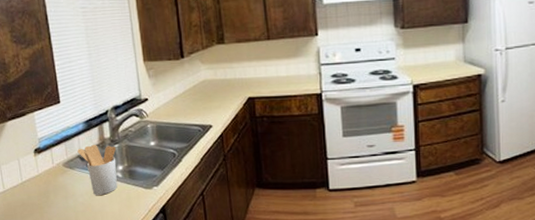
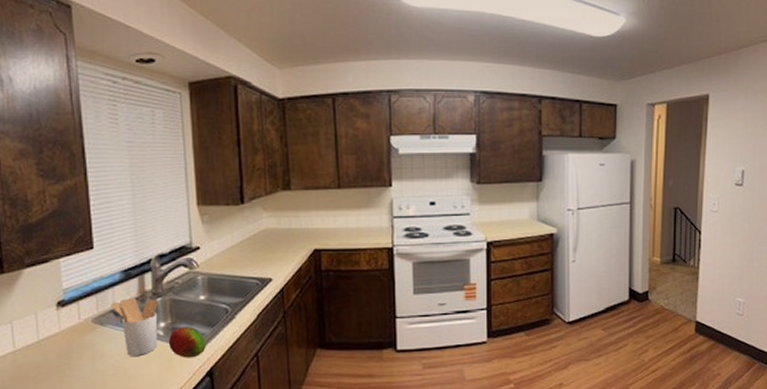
fruit: none [126,169,158,197] -> present [168,326,206,358]

